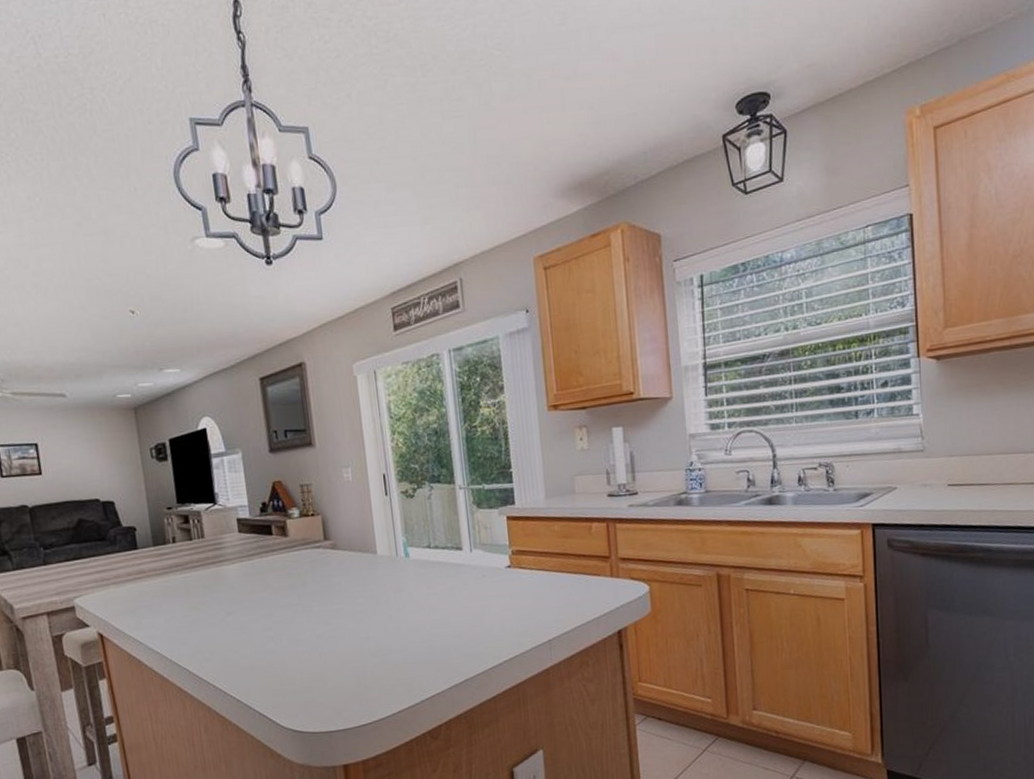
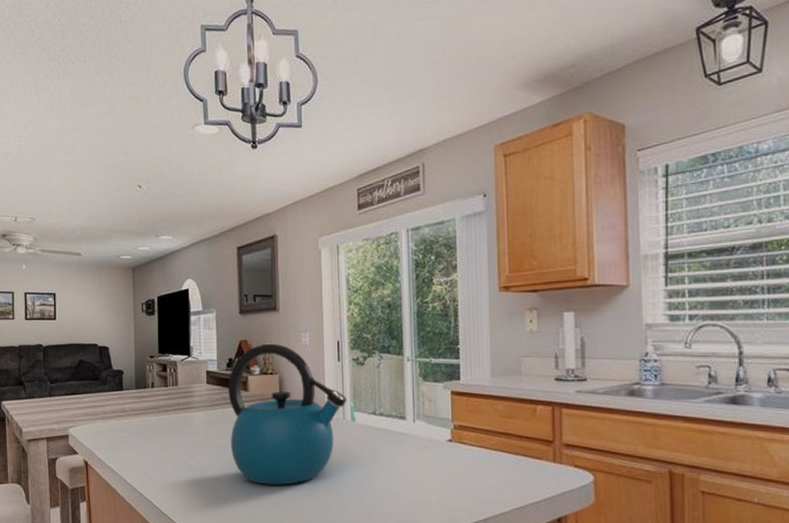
kettle: none [263,482,399,635] -> present [228,343,348,485]

